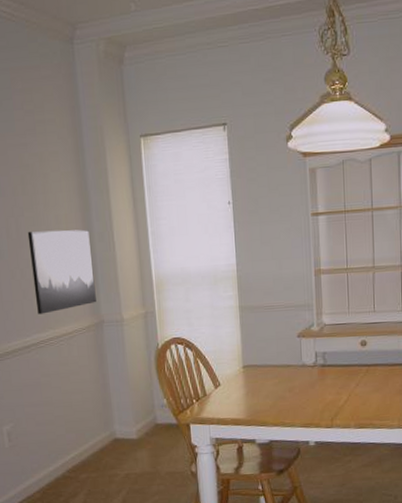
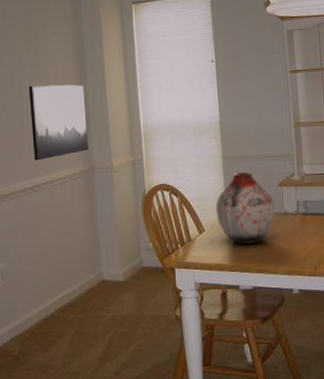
vase: none [232,323,293,398] -> present [215,171,276,244]

